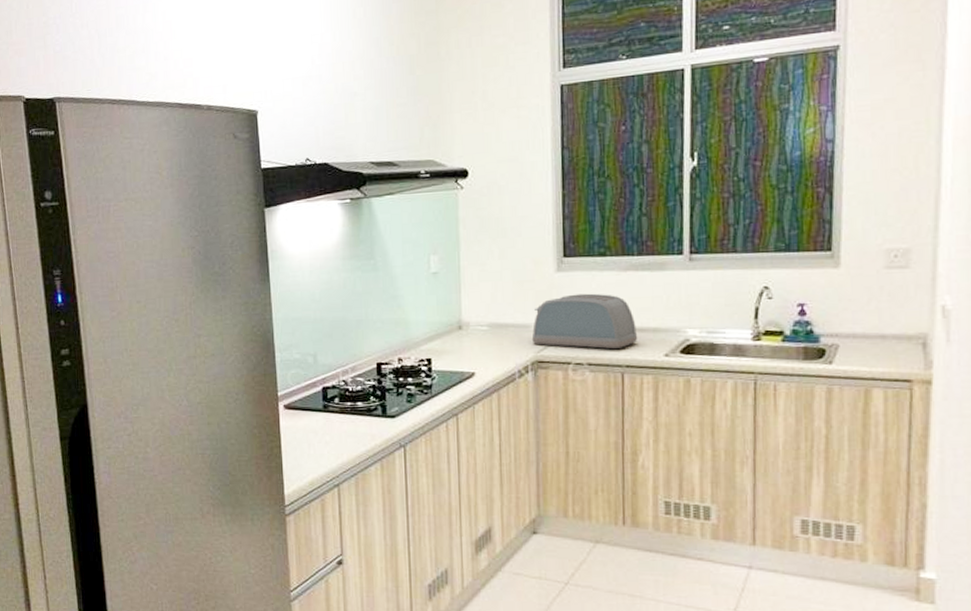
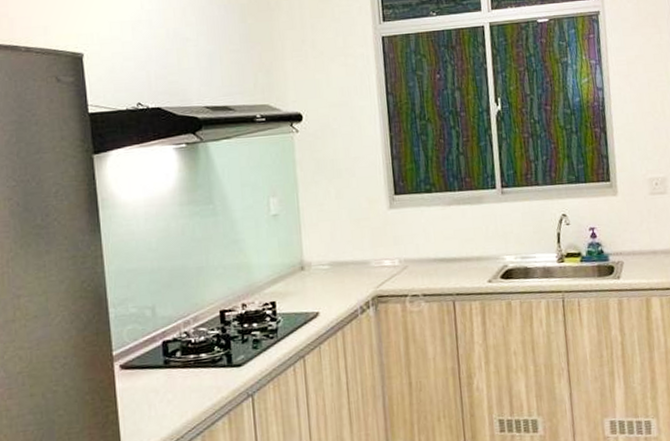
toaster: present [531,293,638,349] -> none [370,227,465,281]

